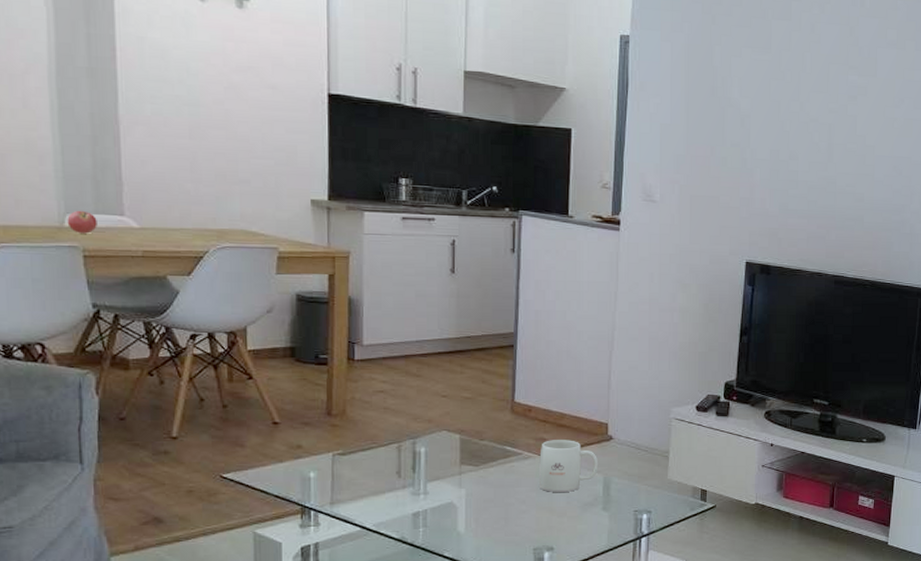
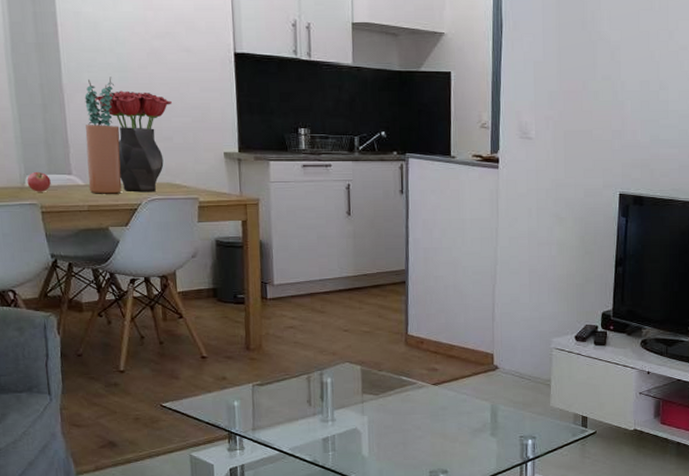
vase: none [143,110,187,239] -> present [84,77,122,194]
bouquet: none [158,126,253,239] -> present [95,90,173,192]
mug: present [538,440,599,493] -> none [431,370,486,420]

